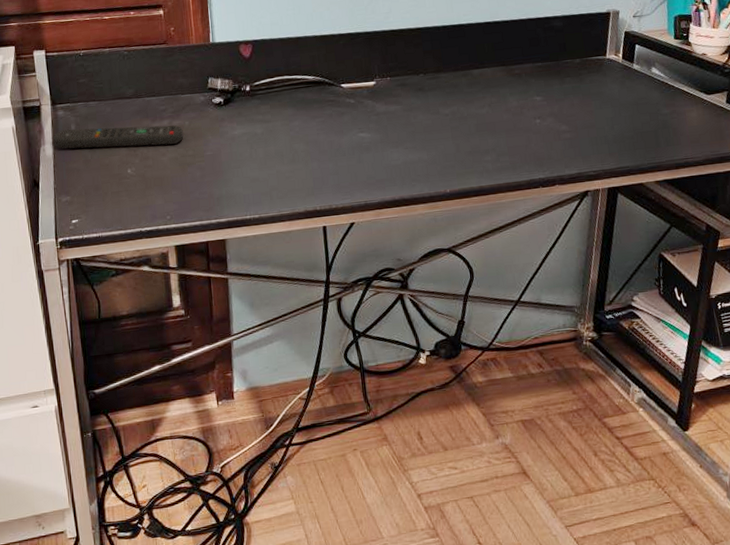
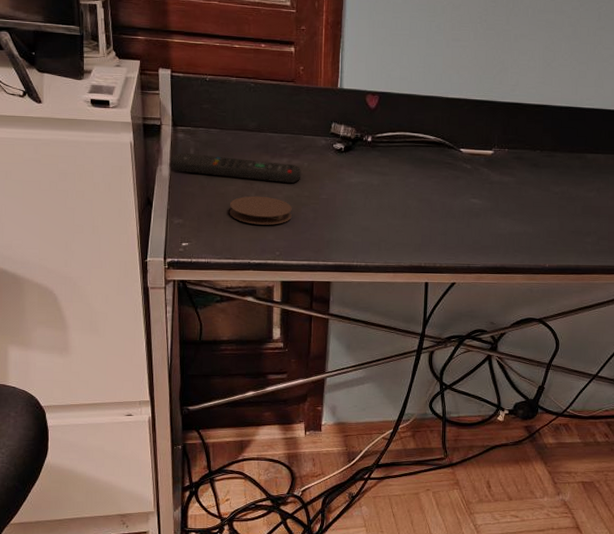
coaster: none [115,161,179,192] -> present [229,196,292,225]

